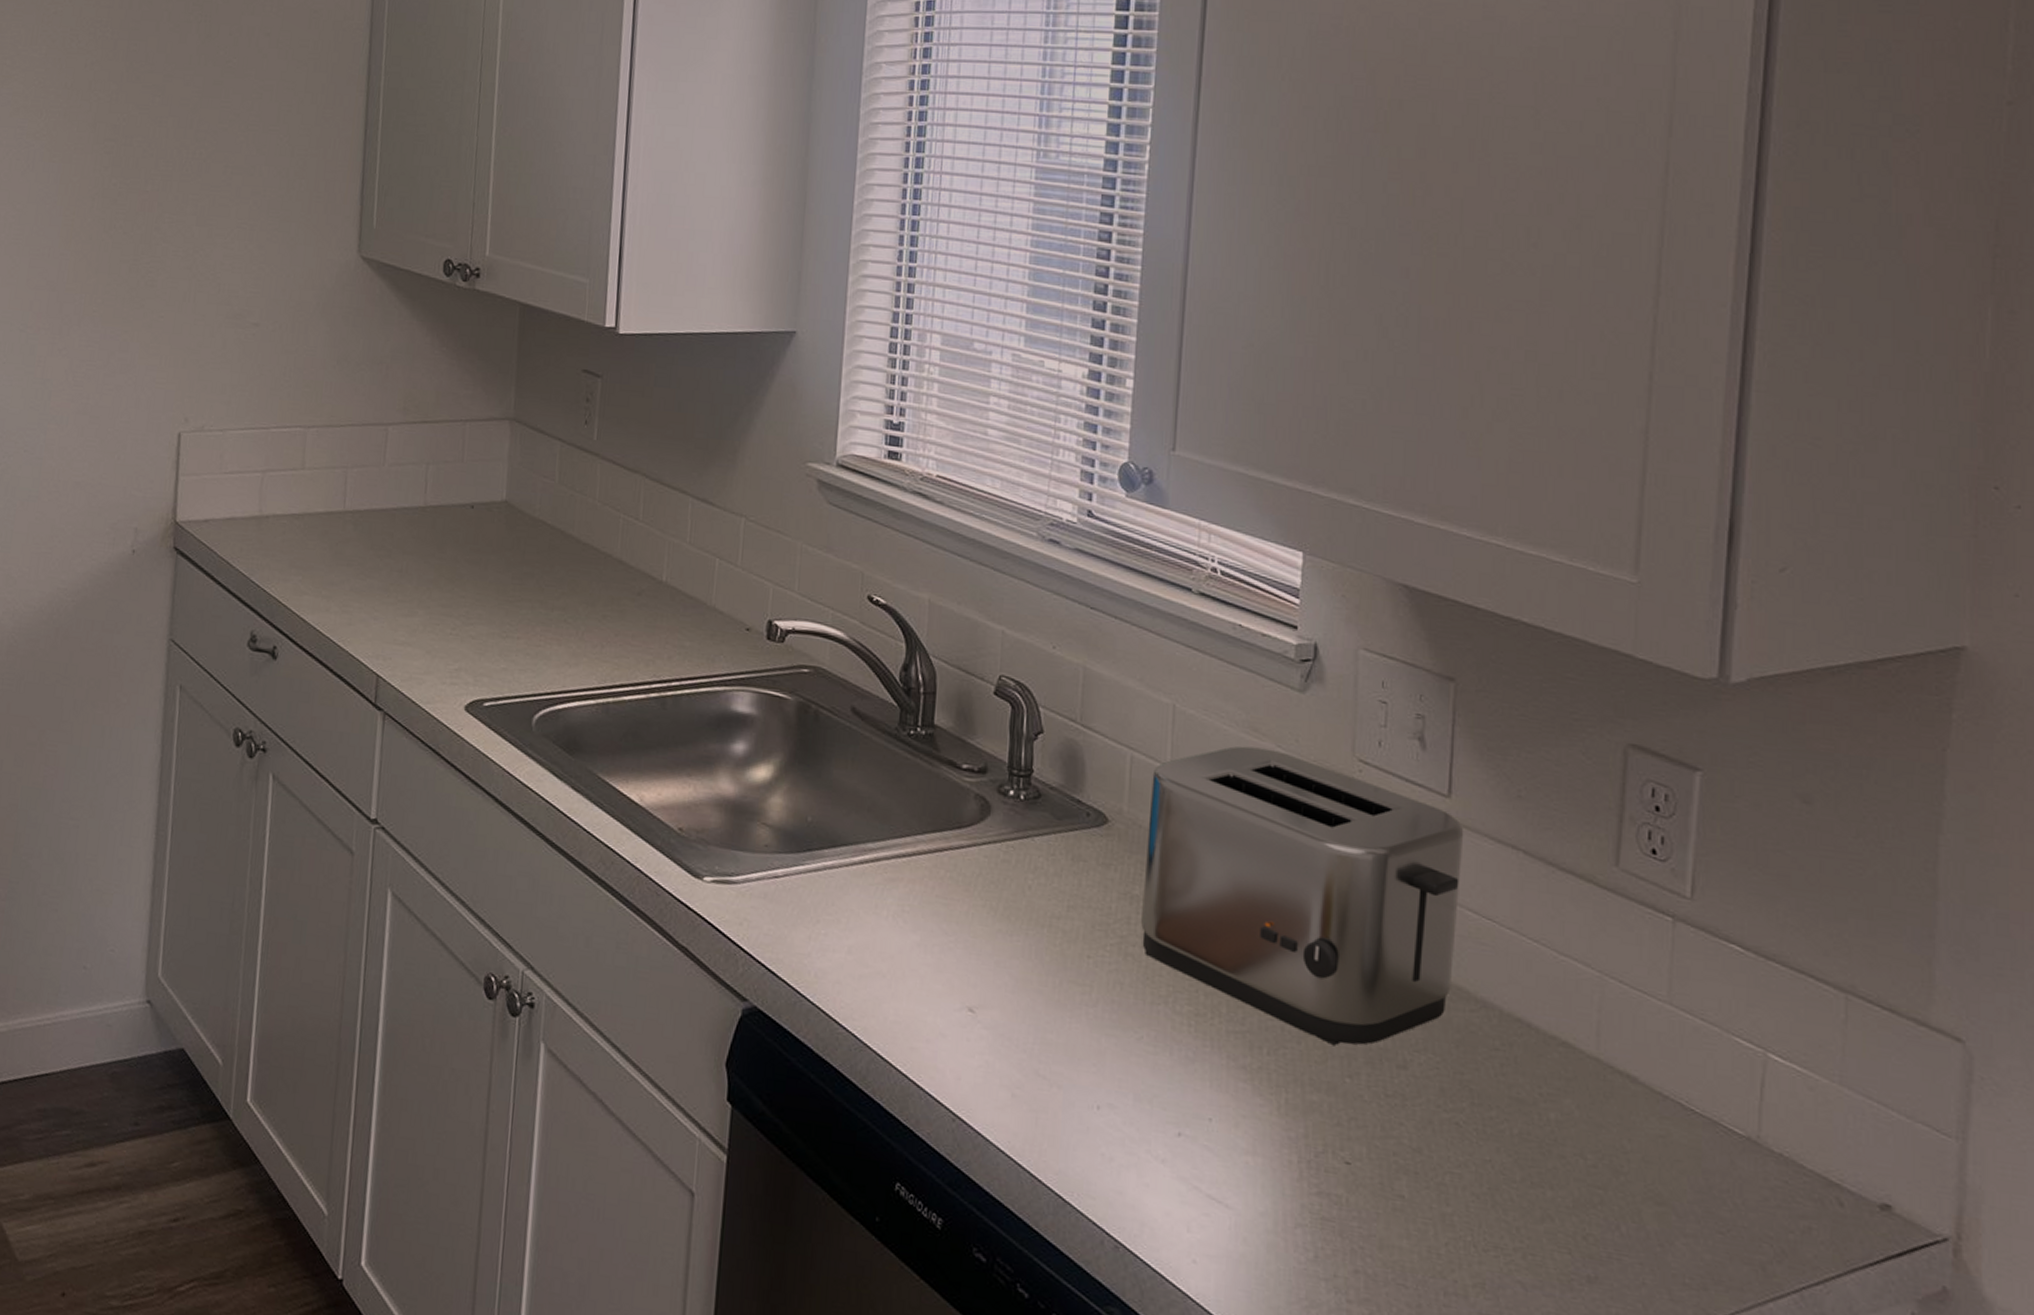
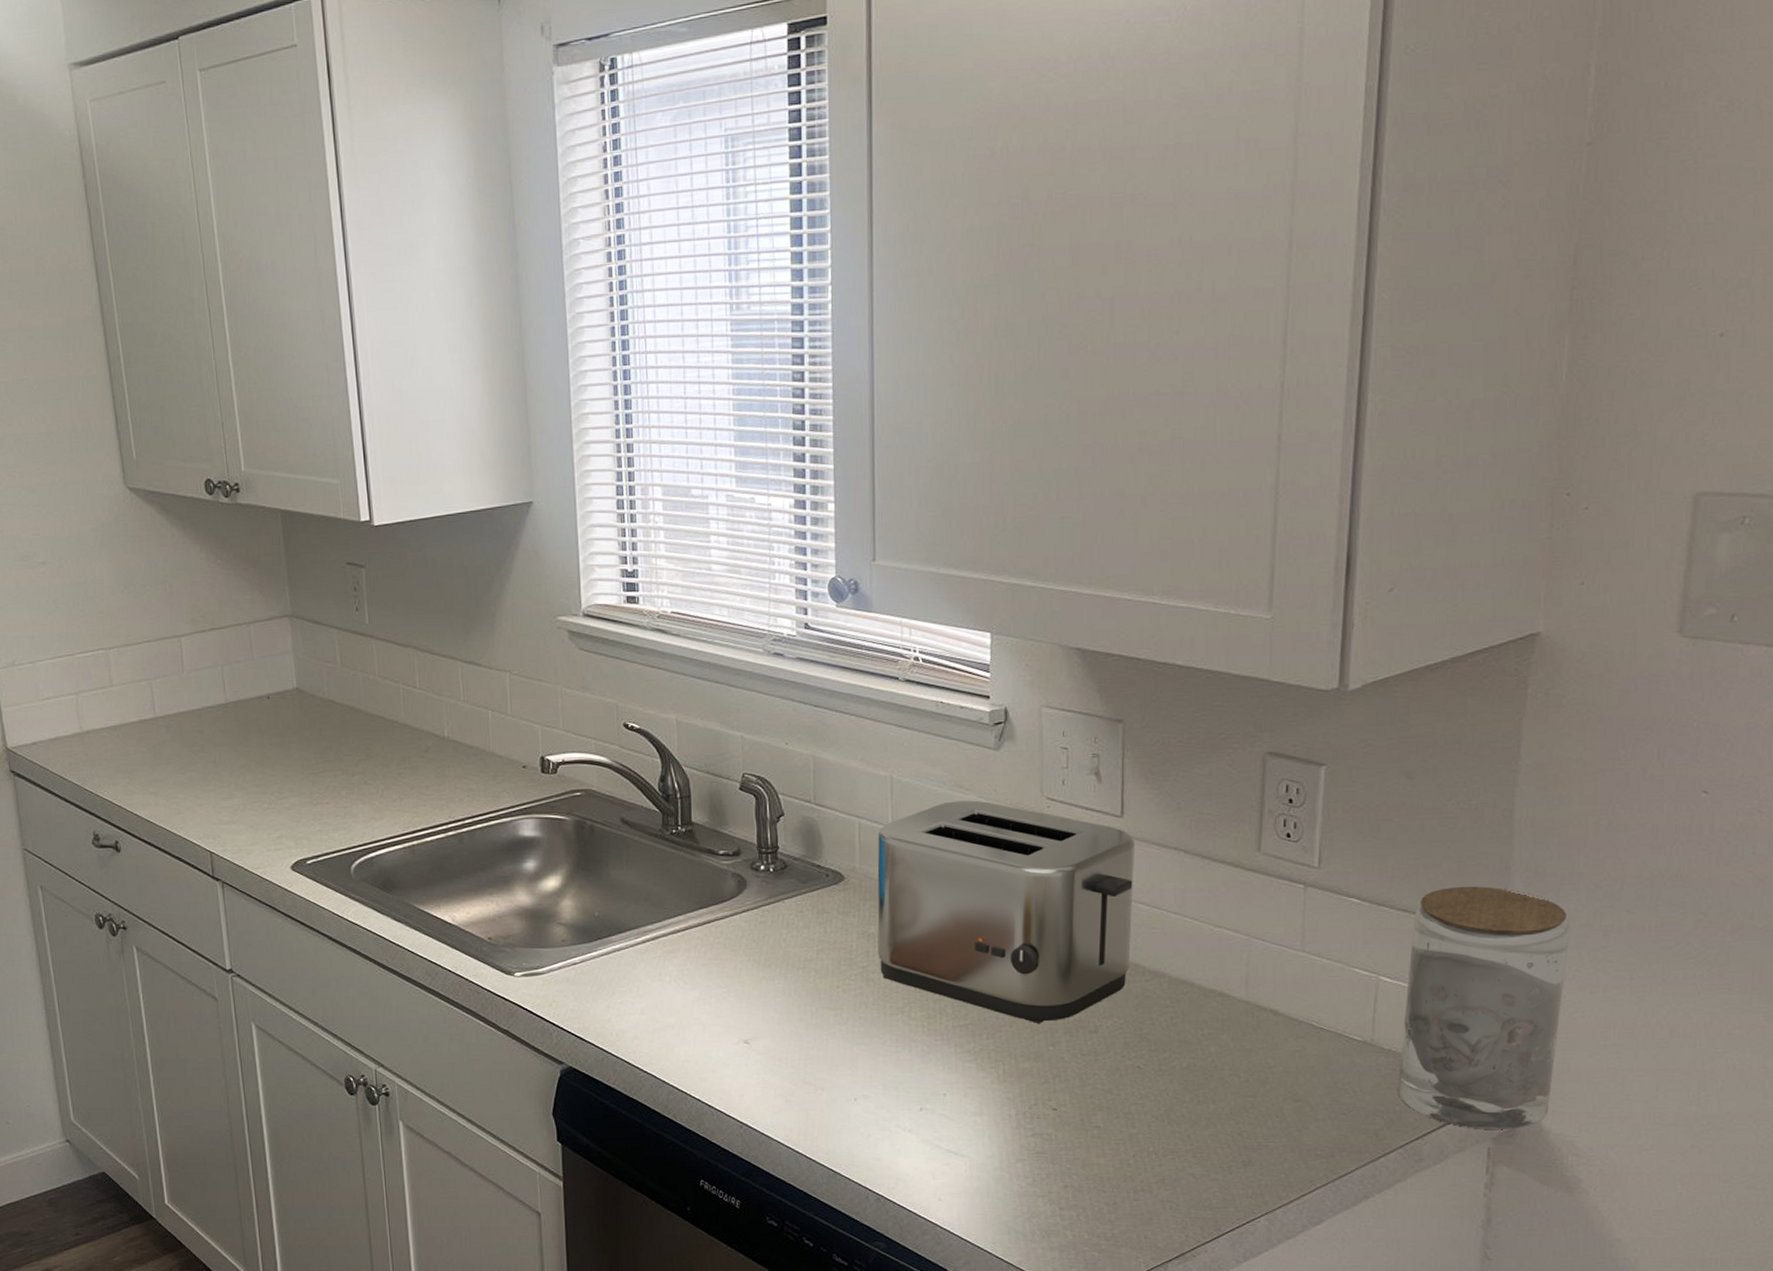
jar: none [1792,949,2014,1293] -> present [1398,886,1570,1130]

